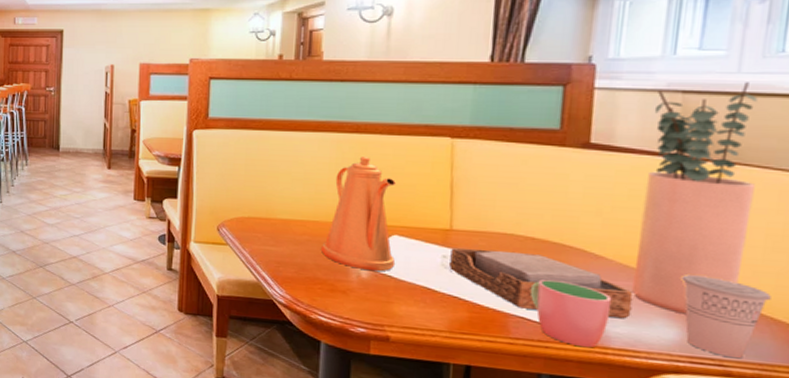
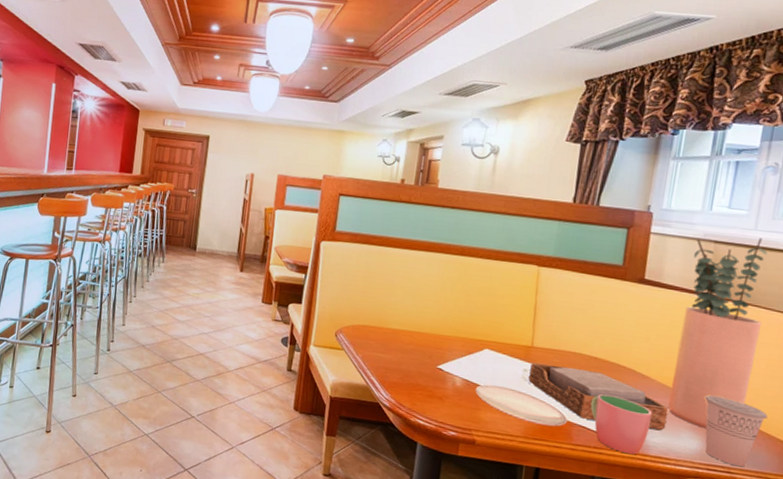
coffee pot: present [321,155,397,272] -> none [424,276,492,381]
plate: none [385,274,502,319] -> present [475,384,568,427]

